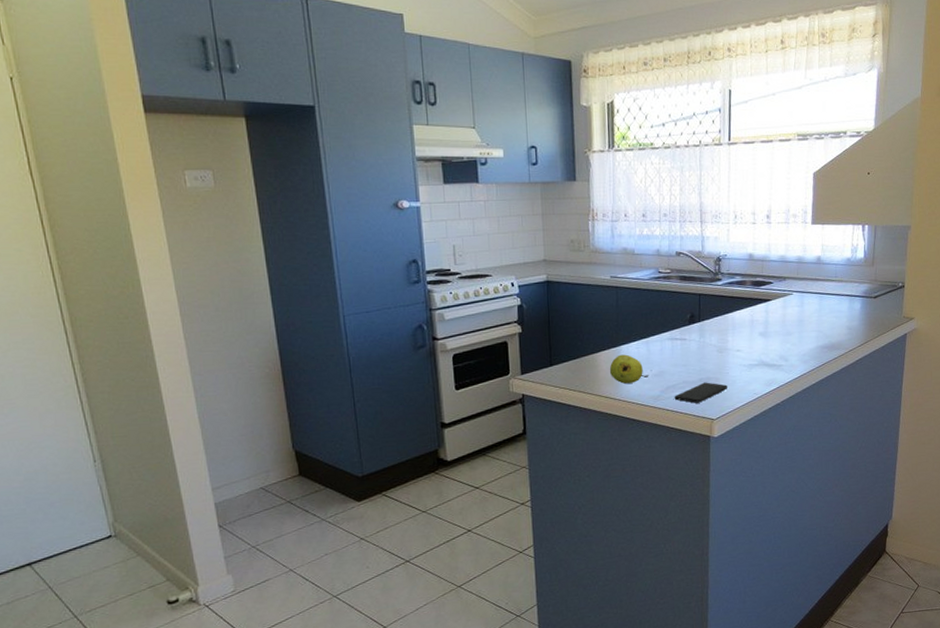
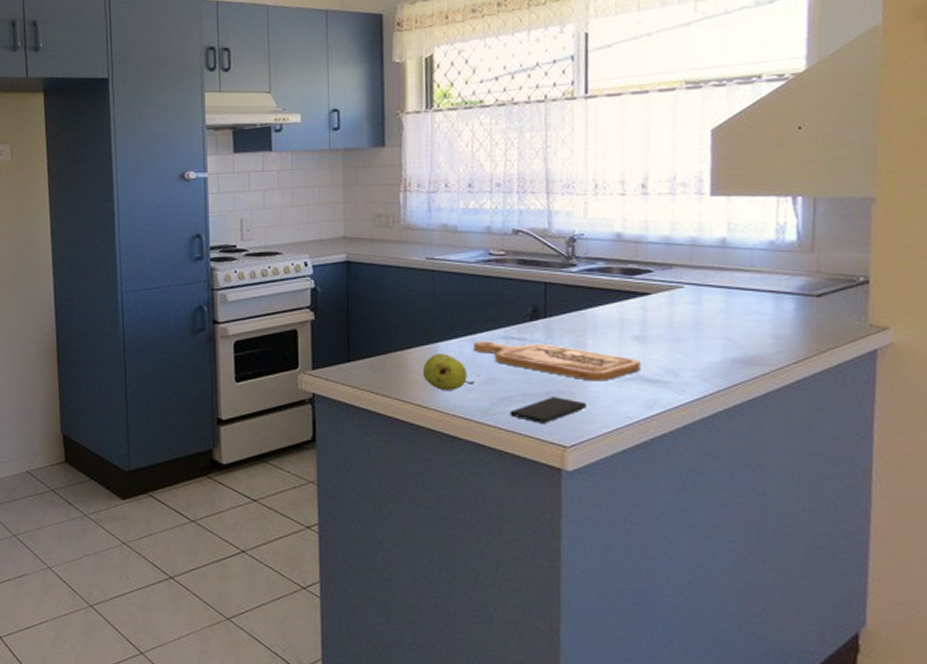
cutting board: none [648,342,764,369] -> present [474,341,641,381]

